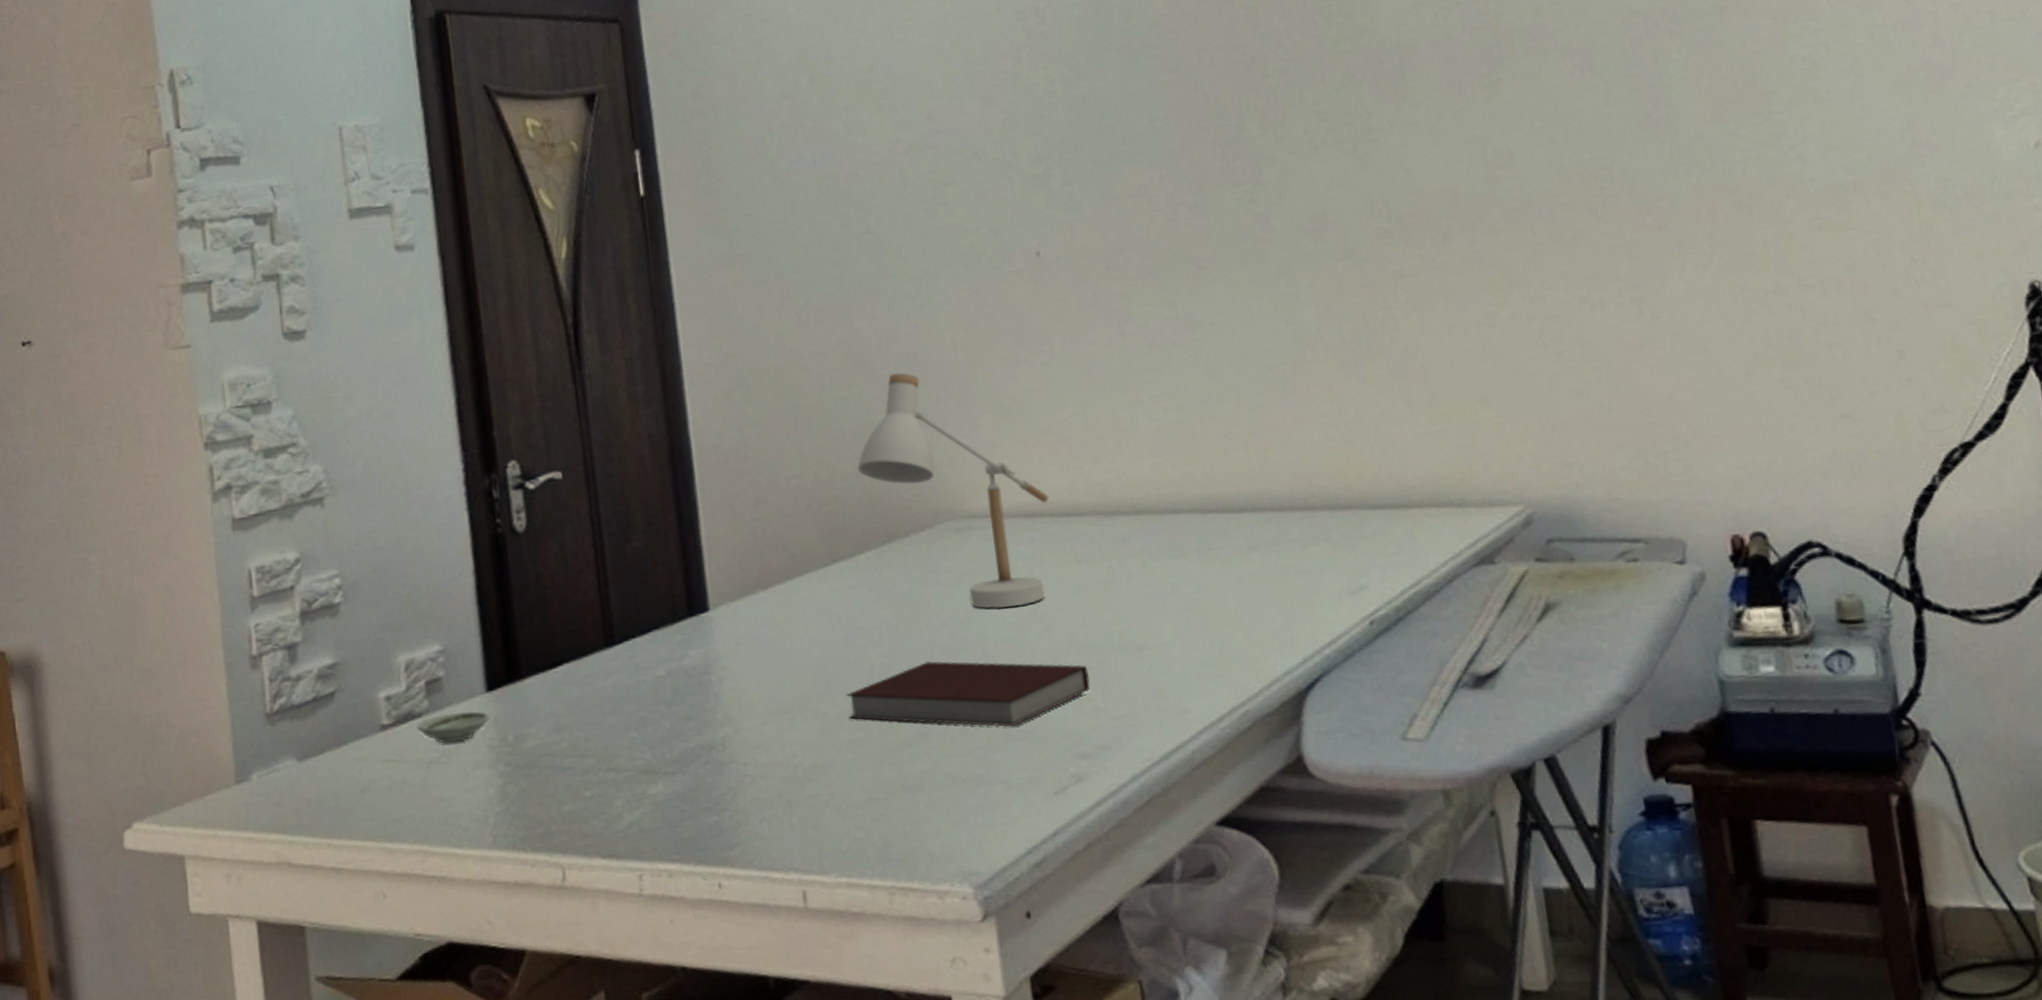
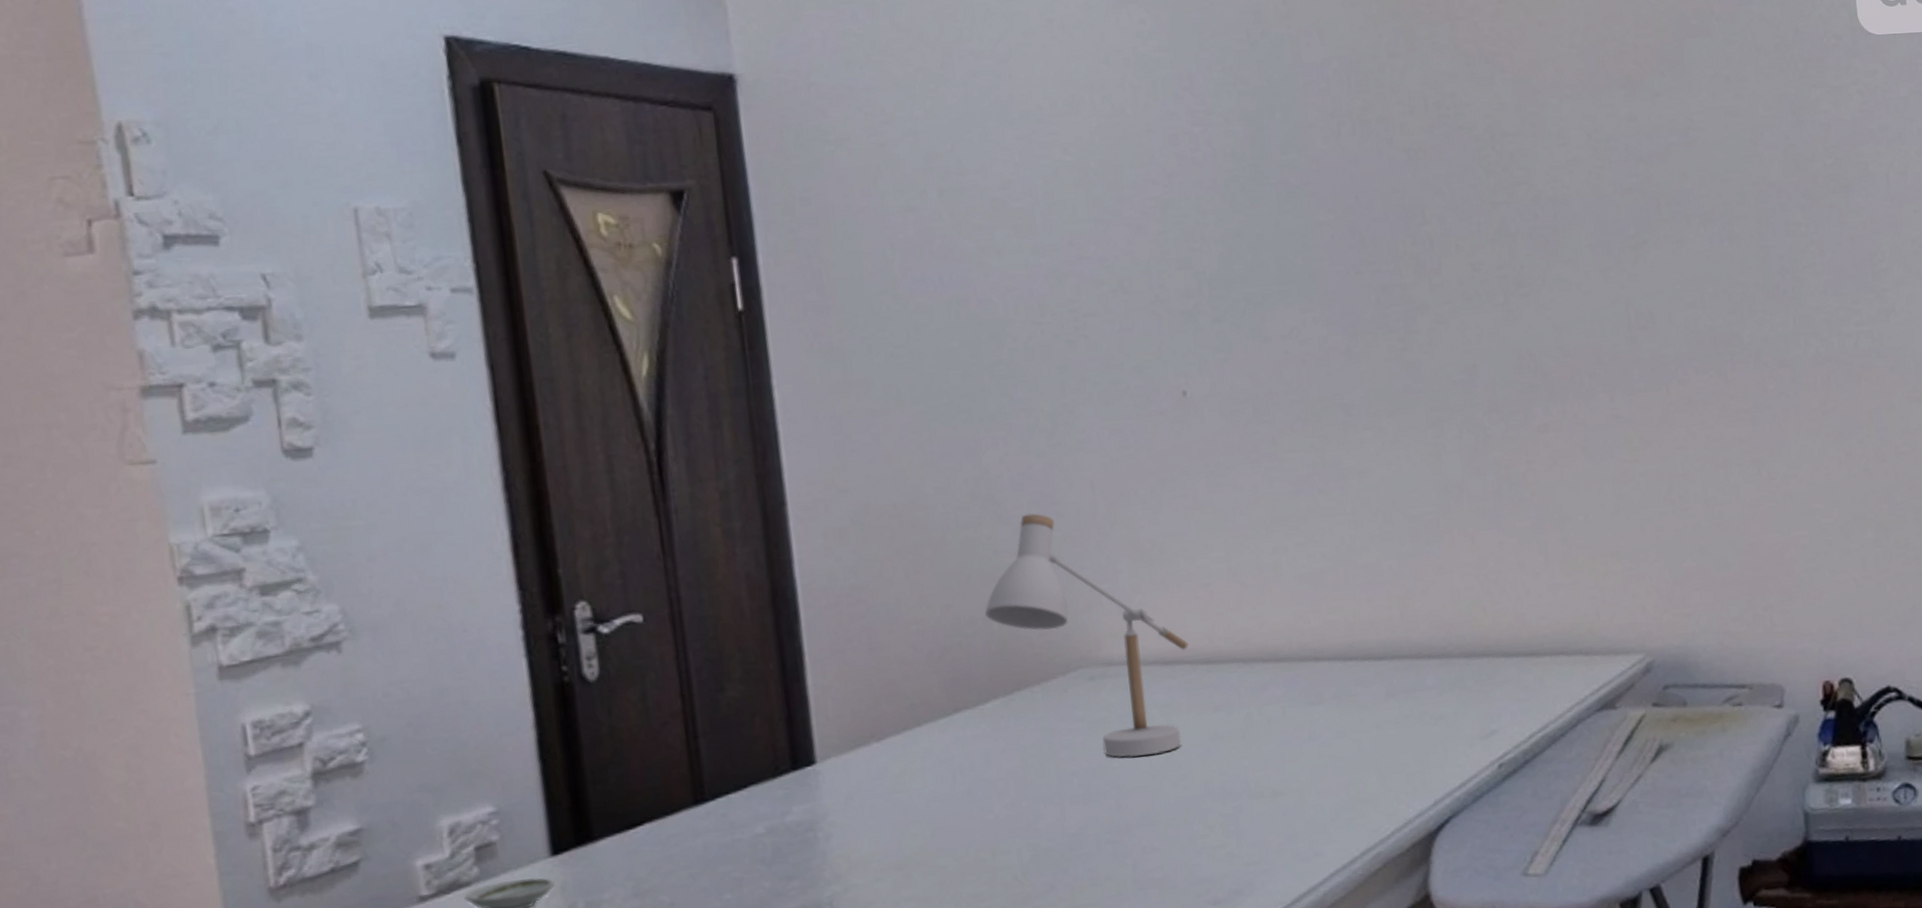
notebook: present [846,660,1090,727] -> none [968,811,1225,876]

